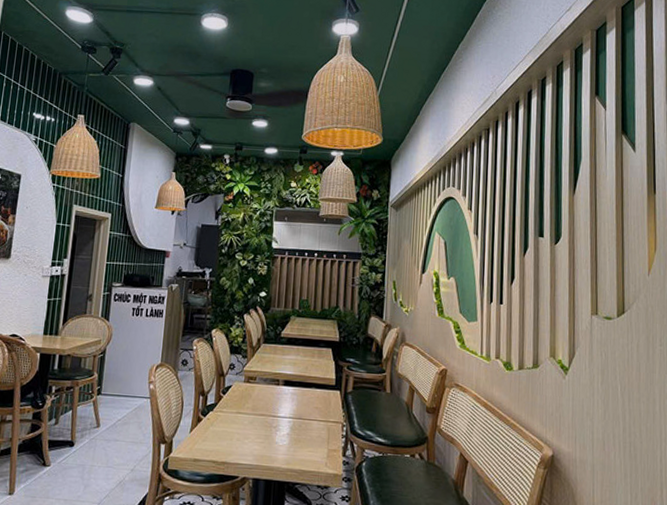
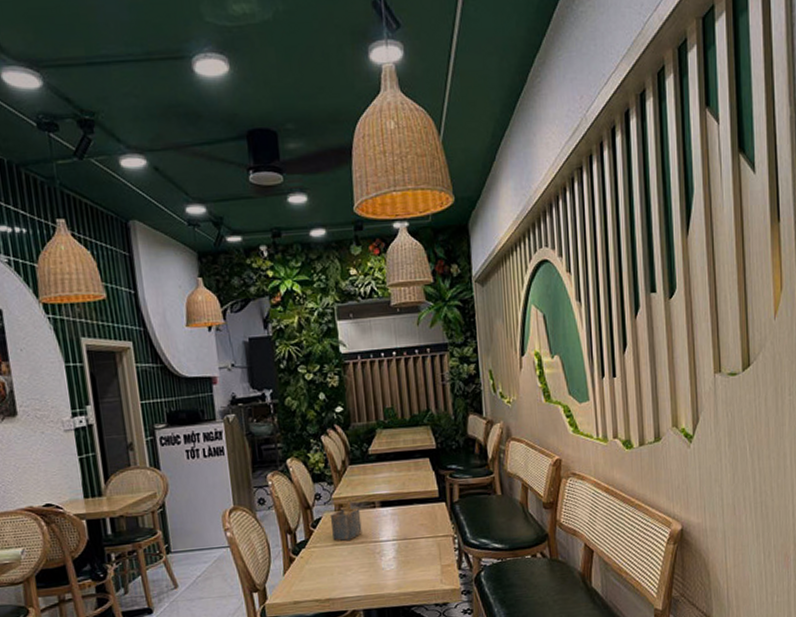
napkin holder: none [238,374,266,411] -> present [331,500,362,541]

